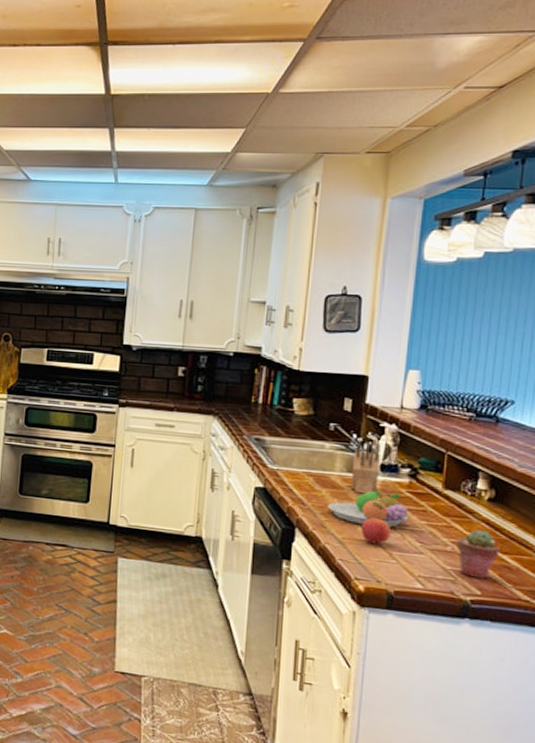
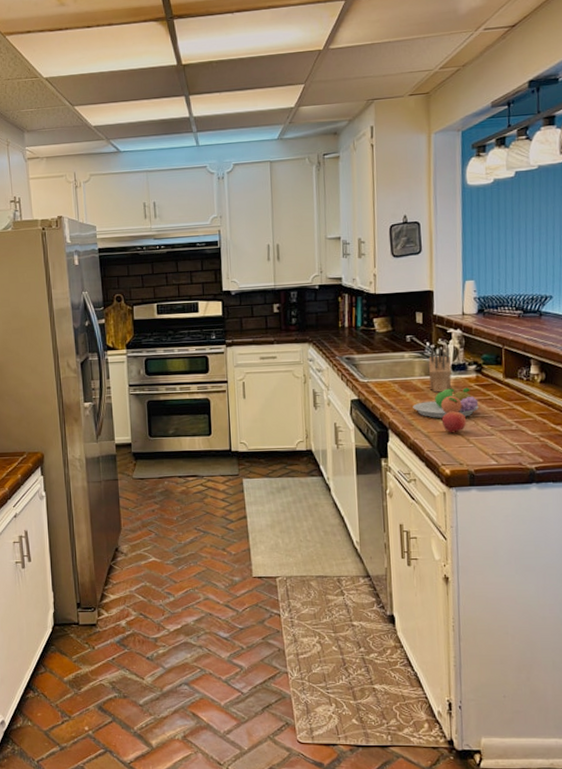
potted succulent: present [457,529,500,579] -> none [519,407,554,449]

